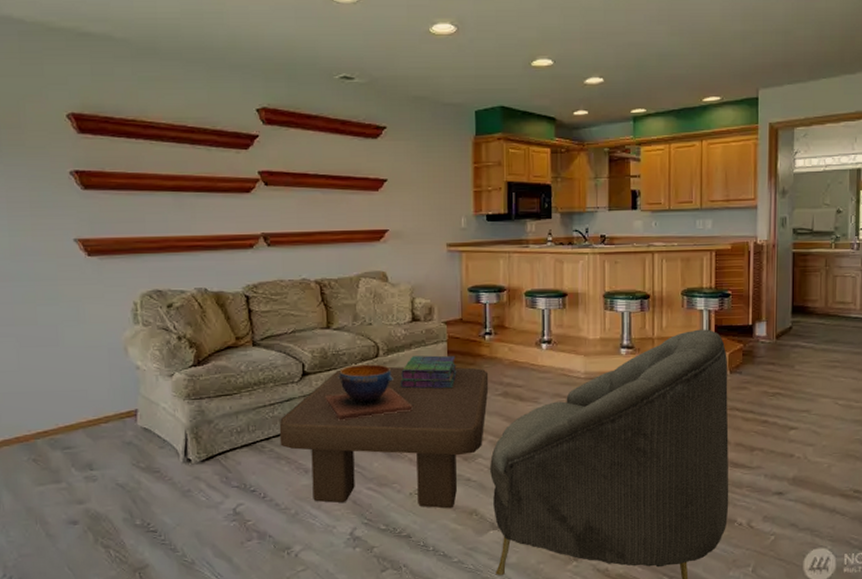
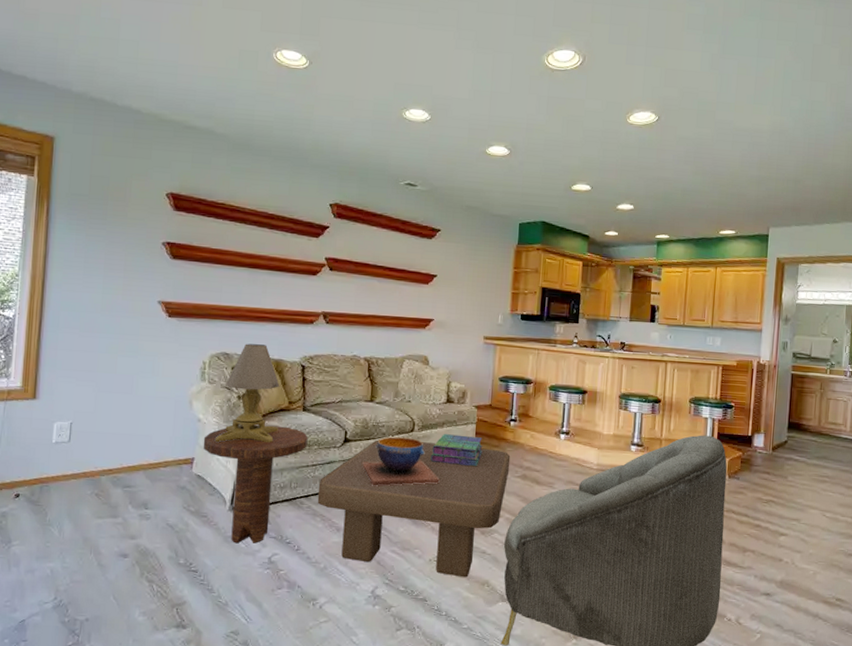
side table: none [145,365,262,497] -> present [203,425,308,544]
lamp: none [157,277,227,389] -> present [214,343,280,442]

